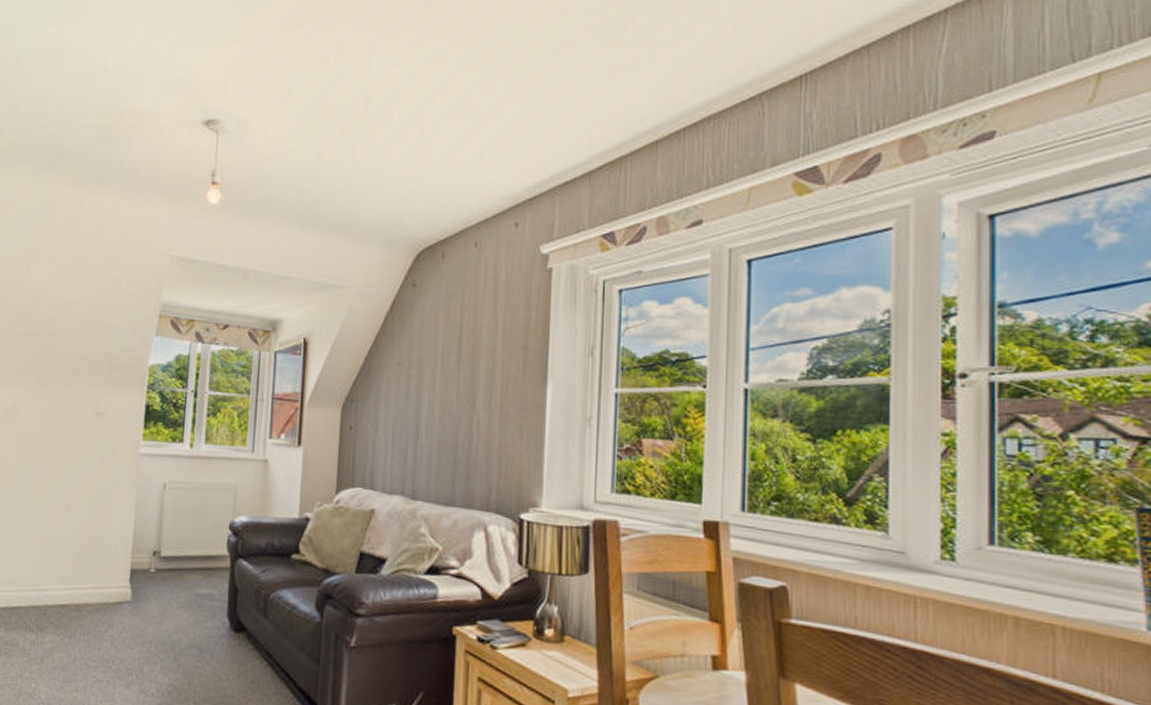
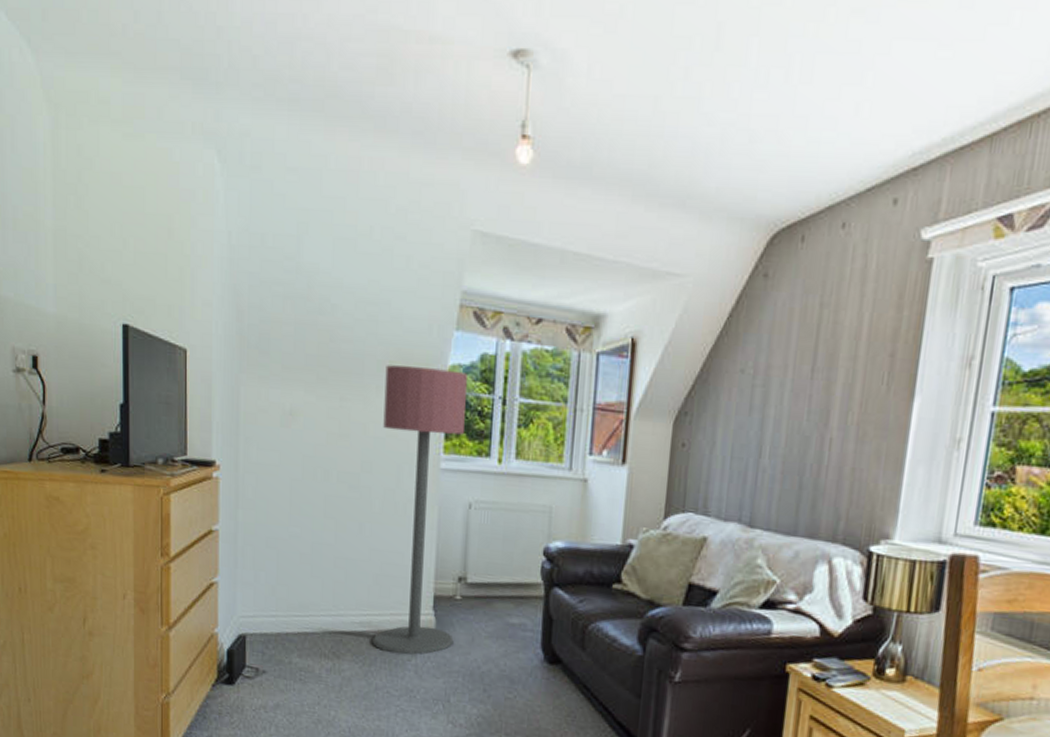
floor lamp: none [73,366,164,626] -> present [373,365,467,655]

